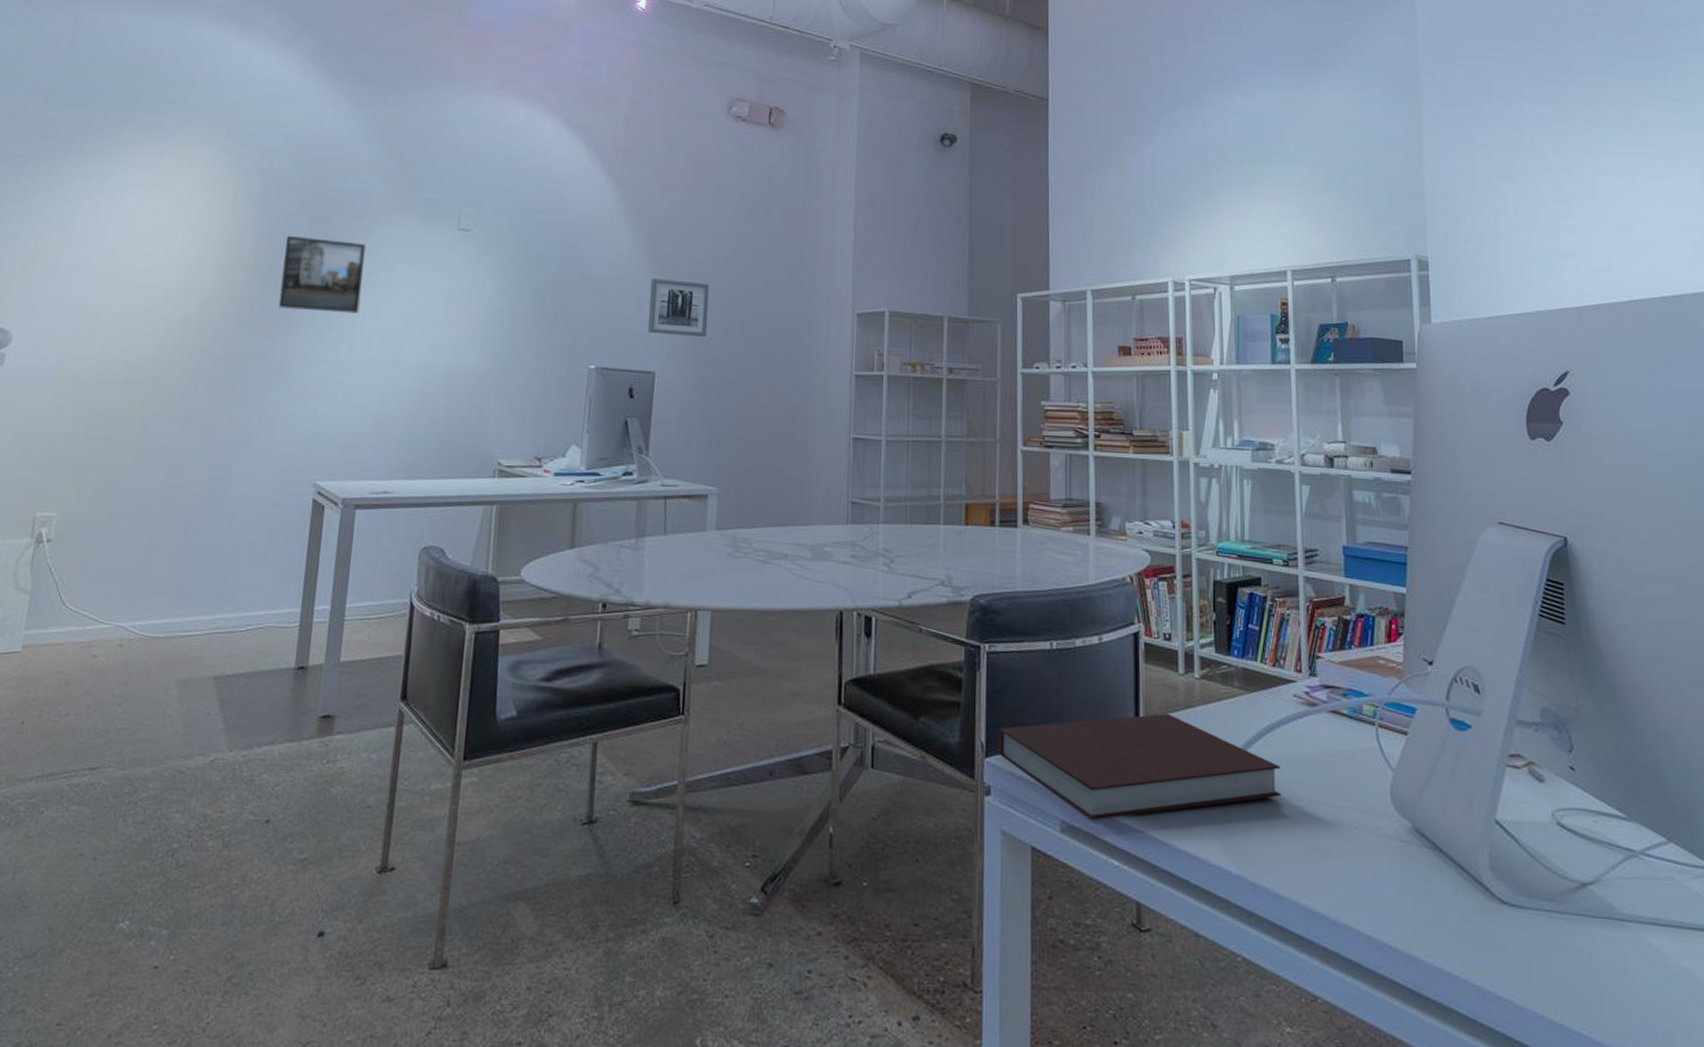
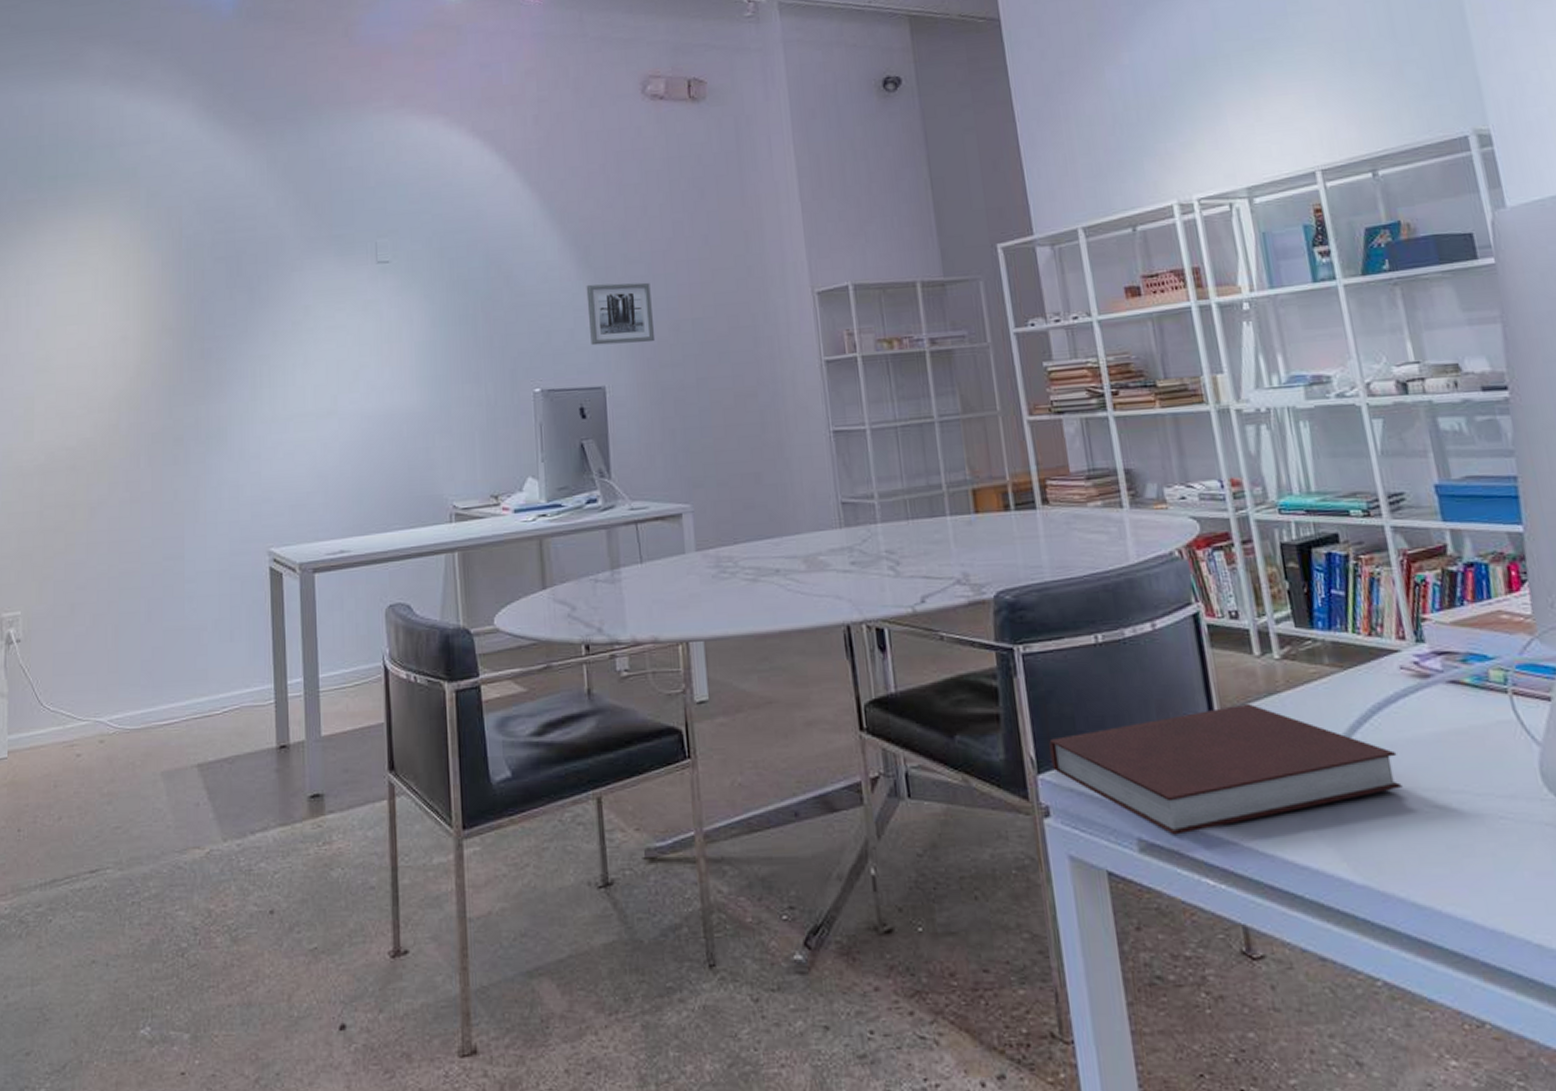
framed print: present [278,235,367,314] -> none [204,291,288,373]

